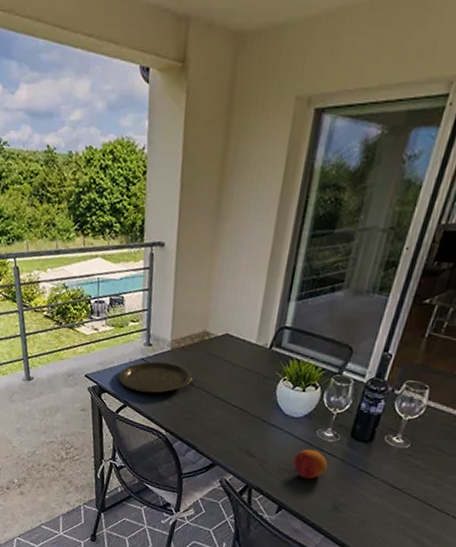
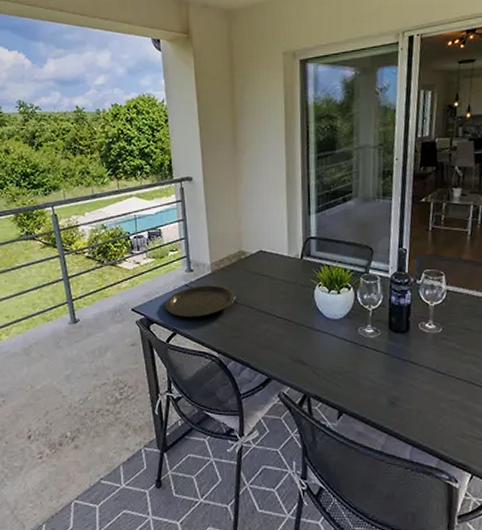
fruit: present [293,449,328,480] -> none [344,348,375,379]

